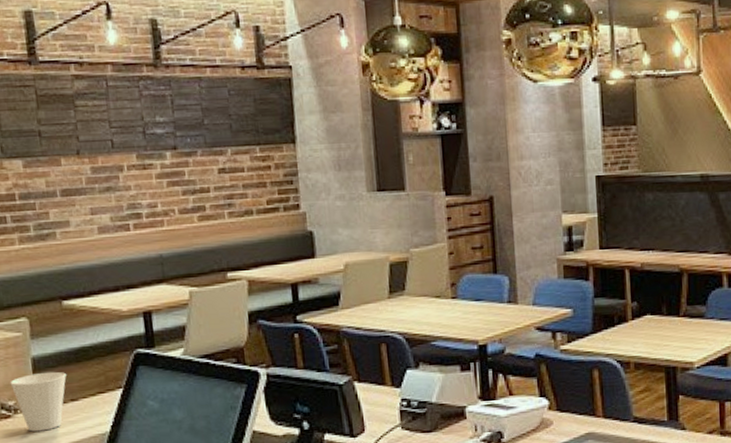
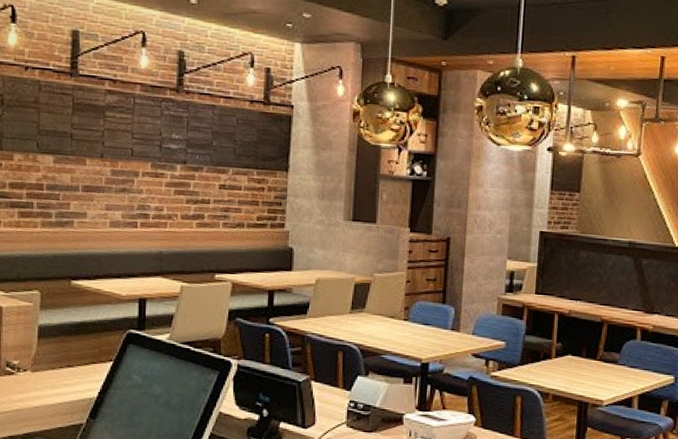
cup: present [10,371,66,432] -> none [17,339,66,390]

